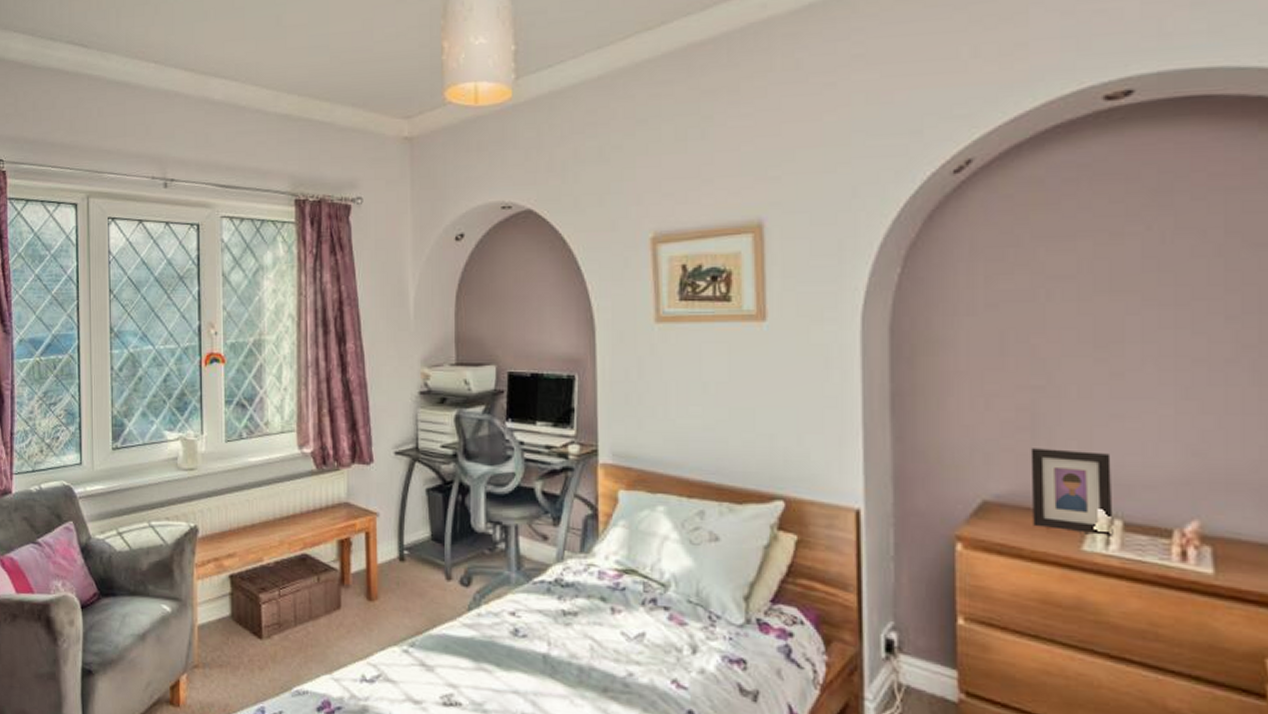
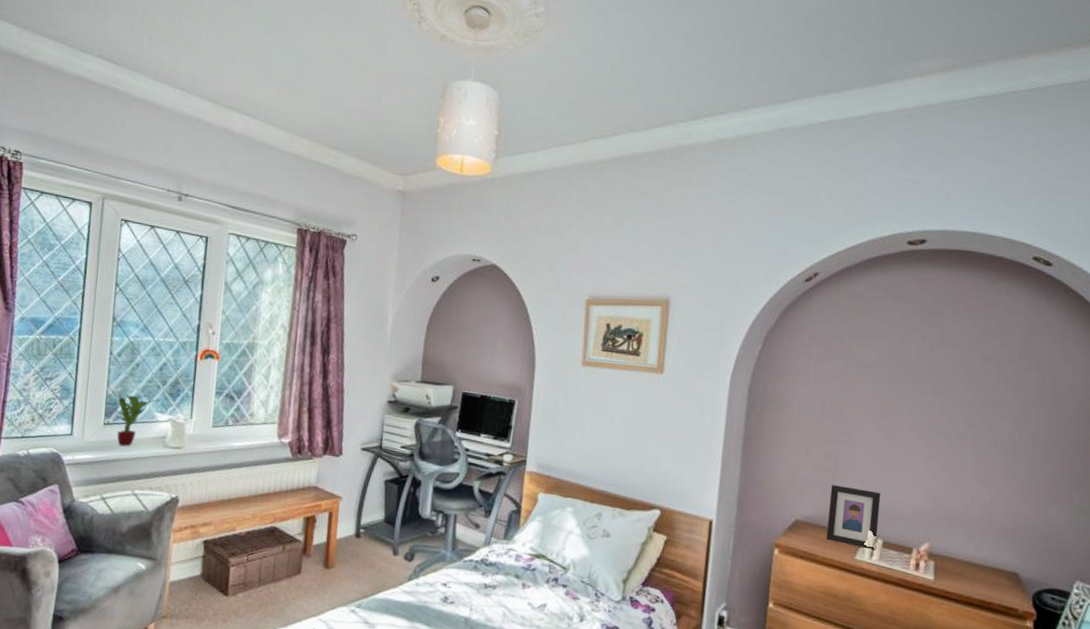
potted plant: none [119,411,169,473] -> present [112,394,161,447]

